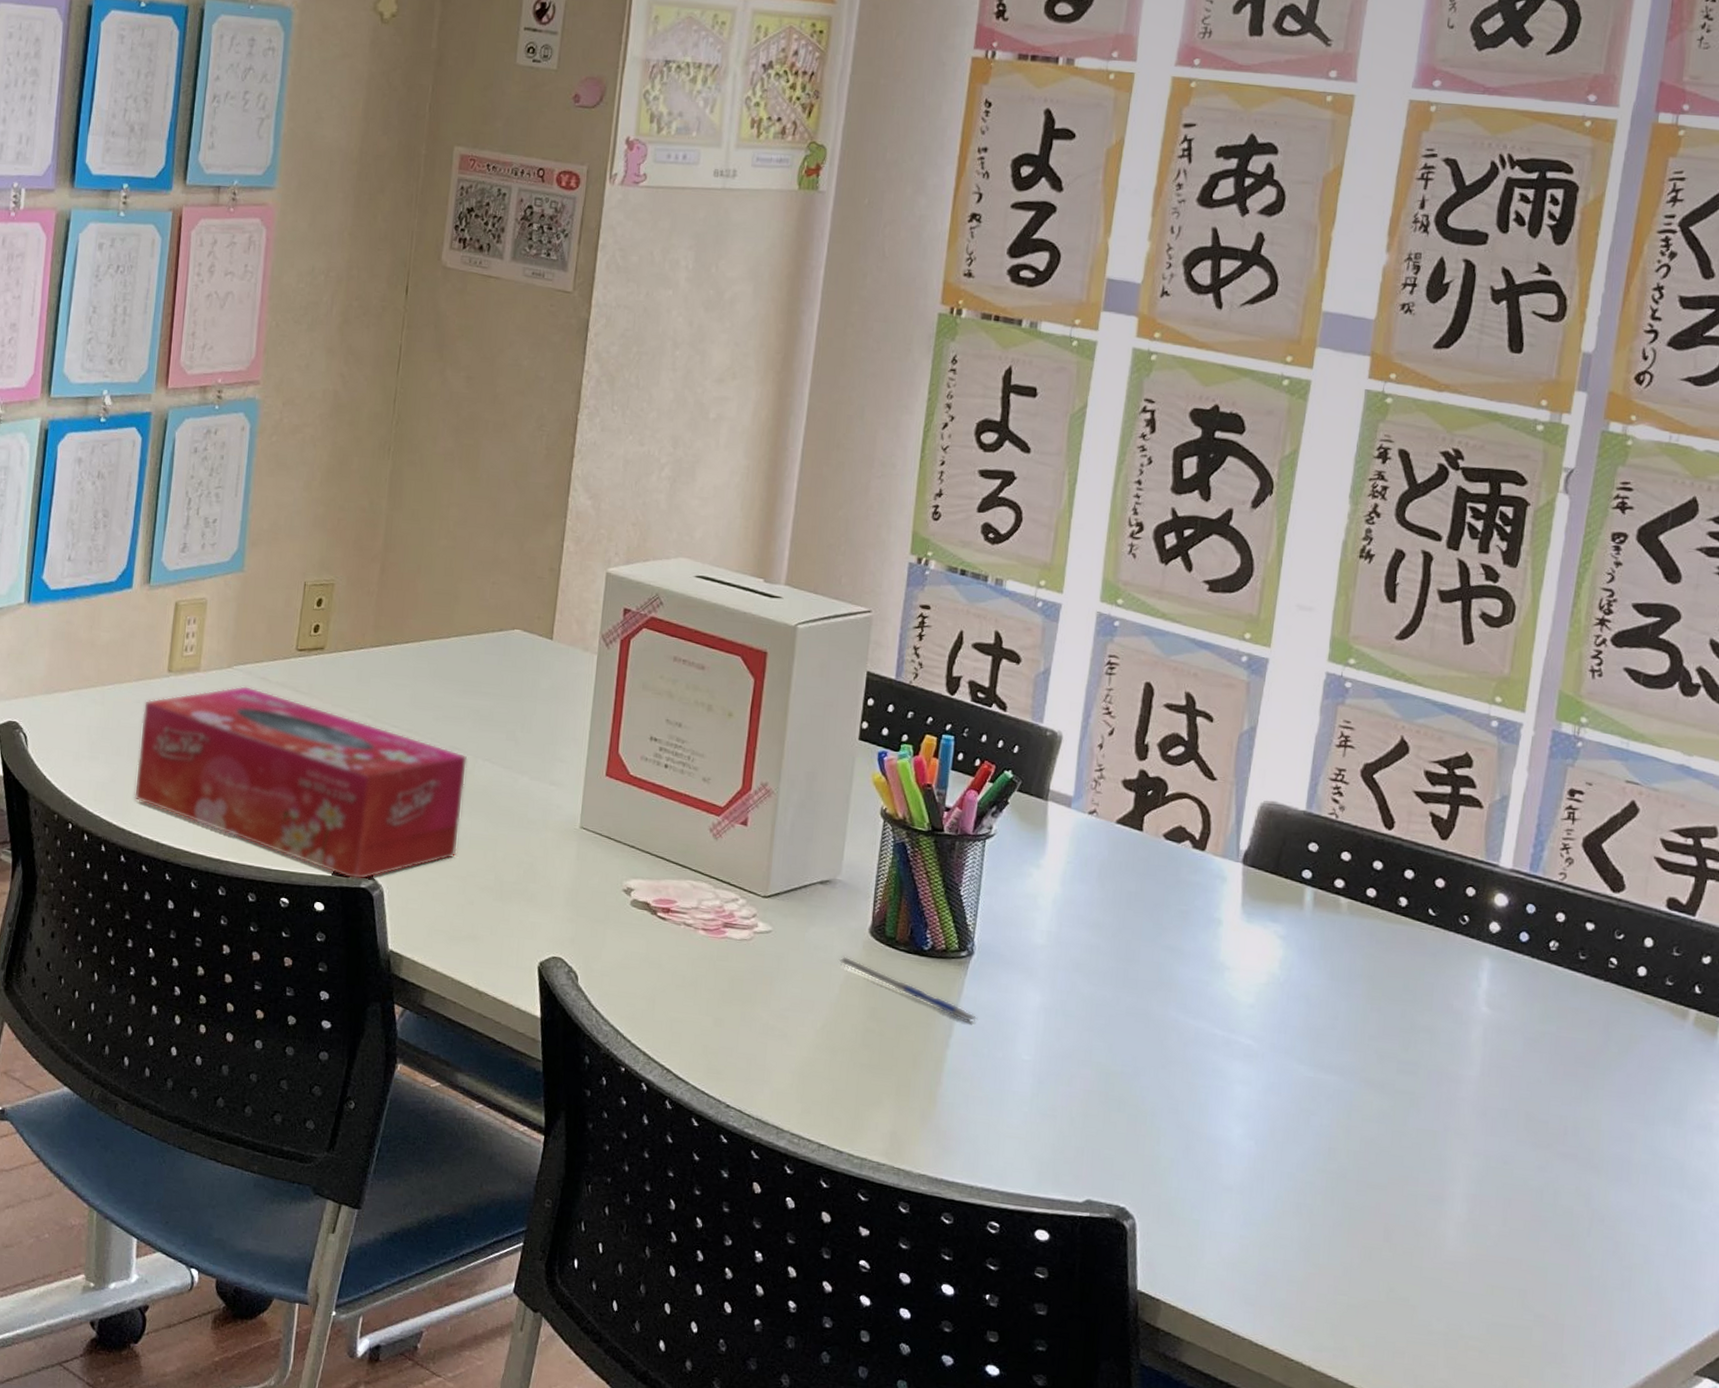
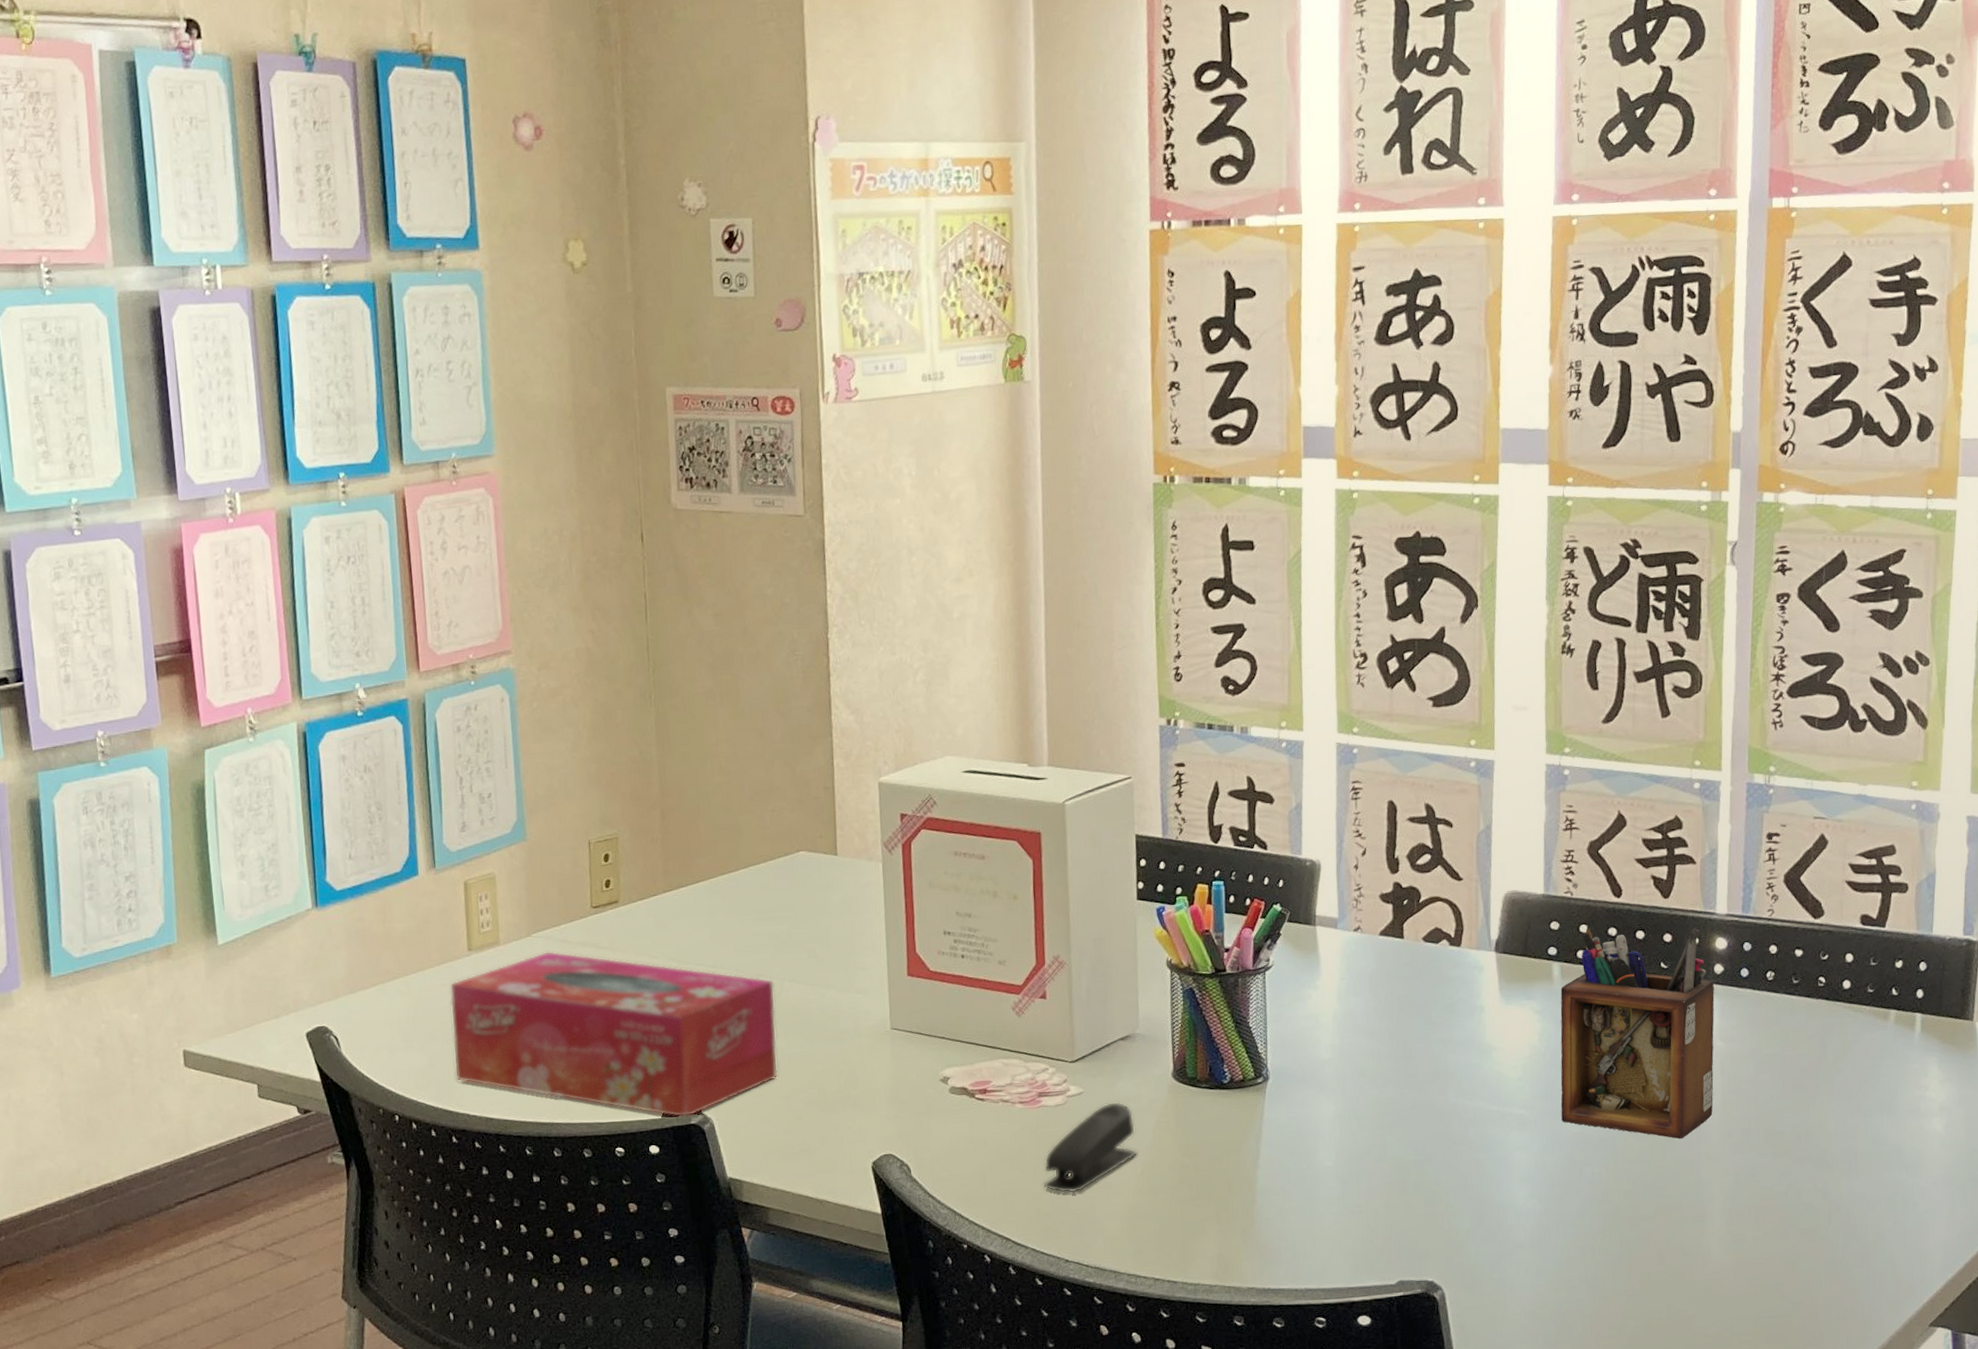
stapler: none [715,946,822,1036] -> present [1043,1101,1138,1193]
pen: present [839,956,978,1023] -> none [1148,1102,1281,1142]
desk organizer: none [1293,852,1487,1107] -> present [1560,924,1715,1140]

